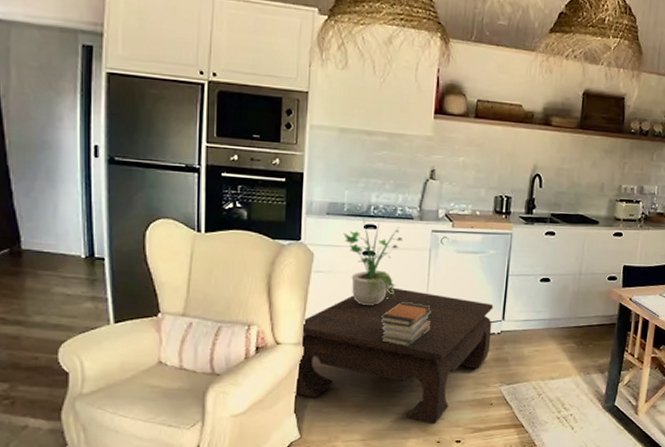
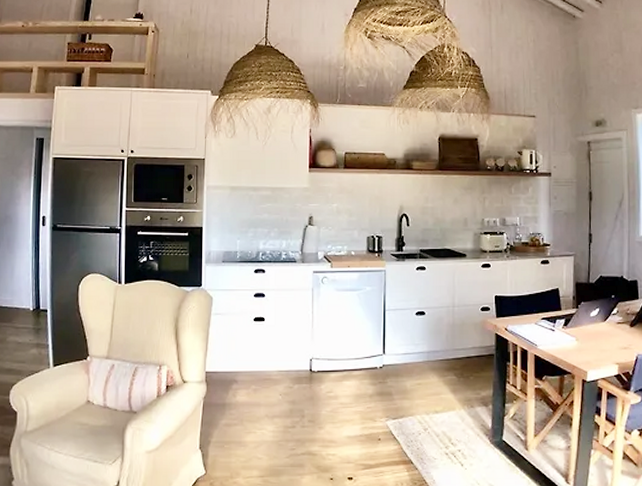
coffee table: present [294,287,494,425] -> none [199,326,374,461]
potted plant: present [343,217,403,306] -> none [237,262,288,345]
book stack: present [380,301,432,347] -> none [272,338,318,383]

